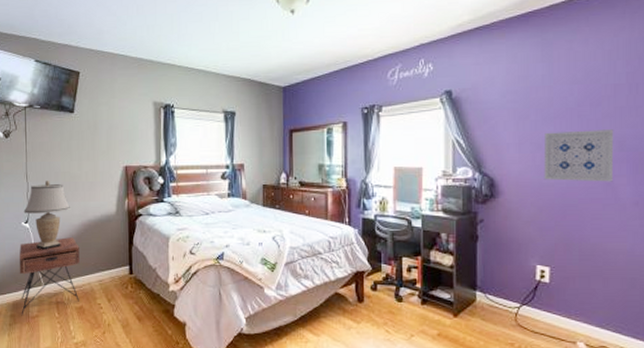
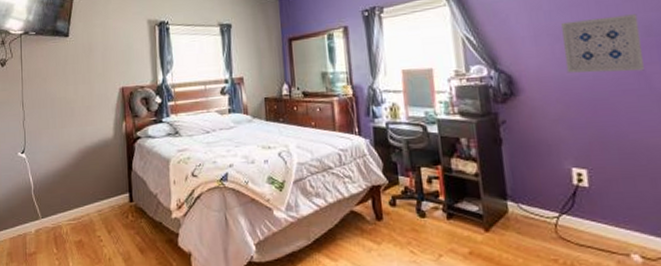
nightstand: present [19,237,80,316] -> none [16,166,78,254]
table lamp: present [23,181,71,250] -> none [20,107,68,181]

